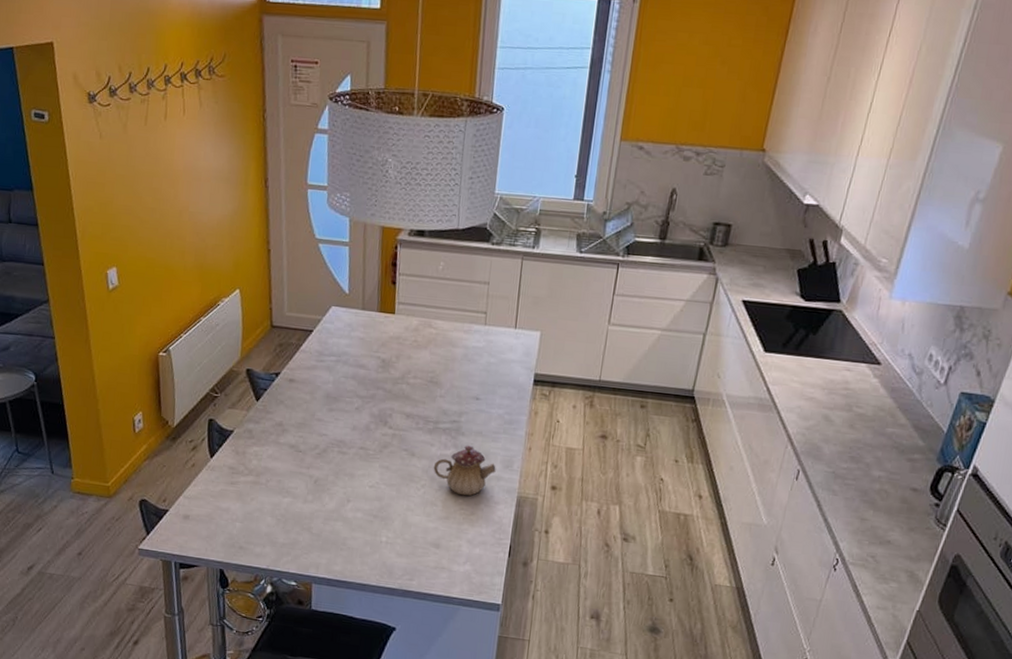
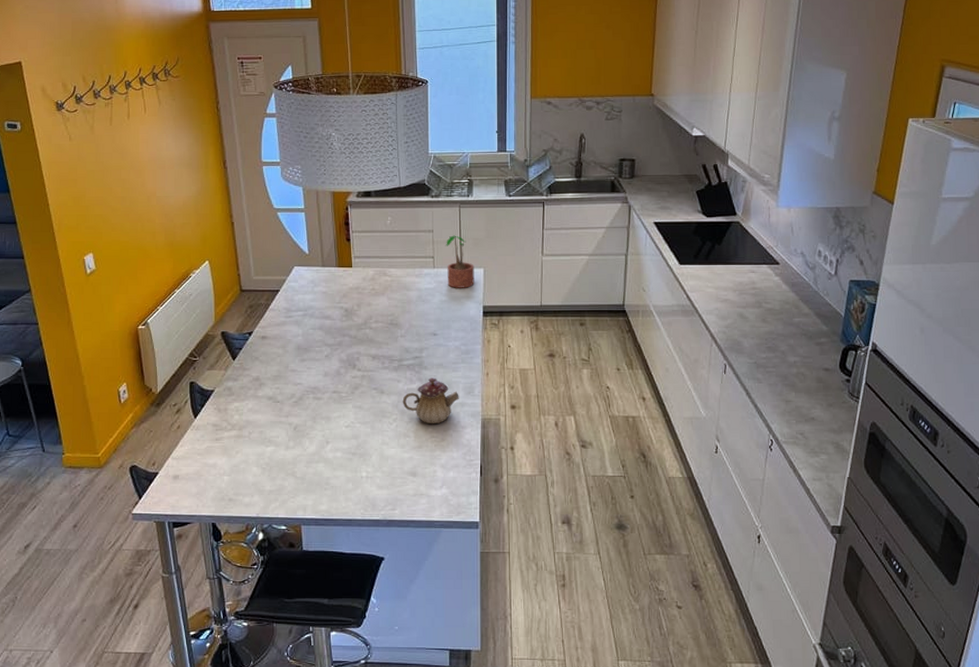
potted plant: none [498,290,531,352] -> present [445,235,474,288]

